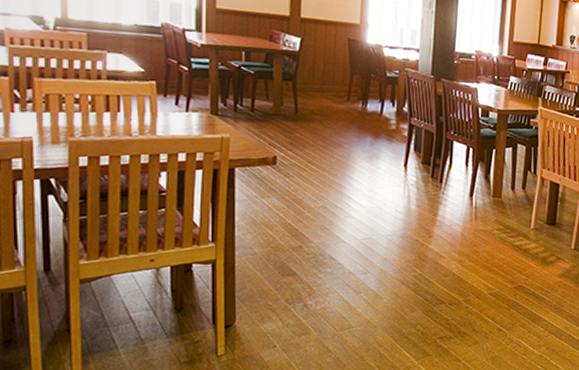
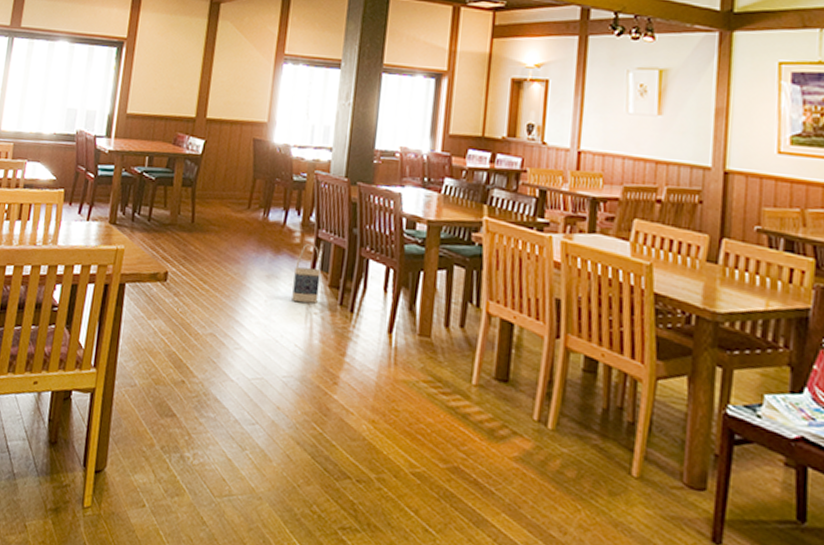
bag: none [391,129,415,177] -> present [292,243,321,304]

